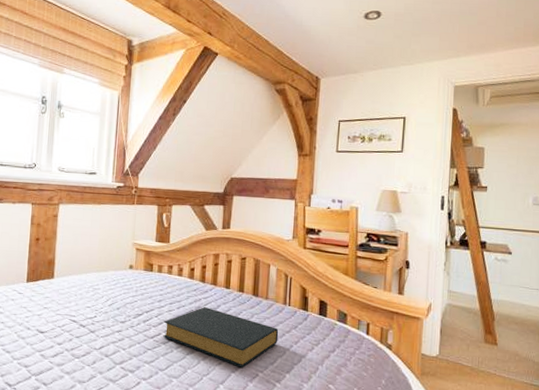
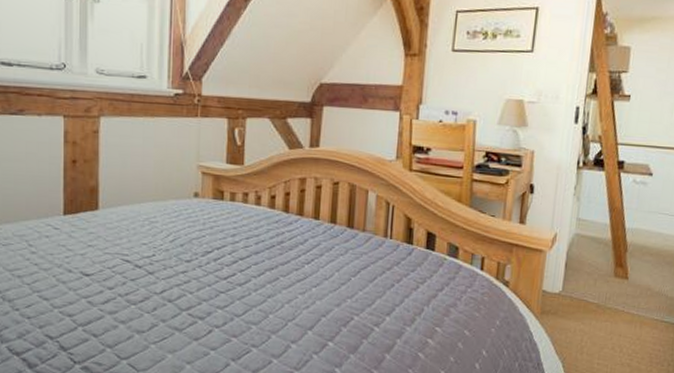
hardback book: present [163,307,279,368] -> none [238,242,378,311]

